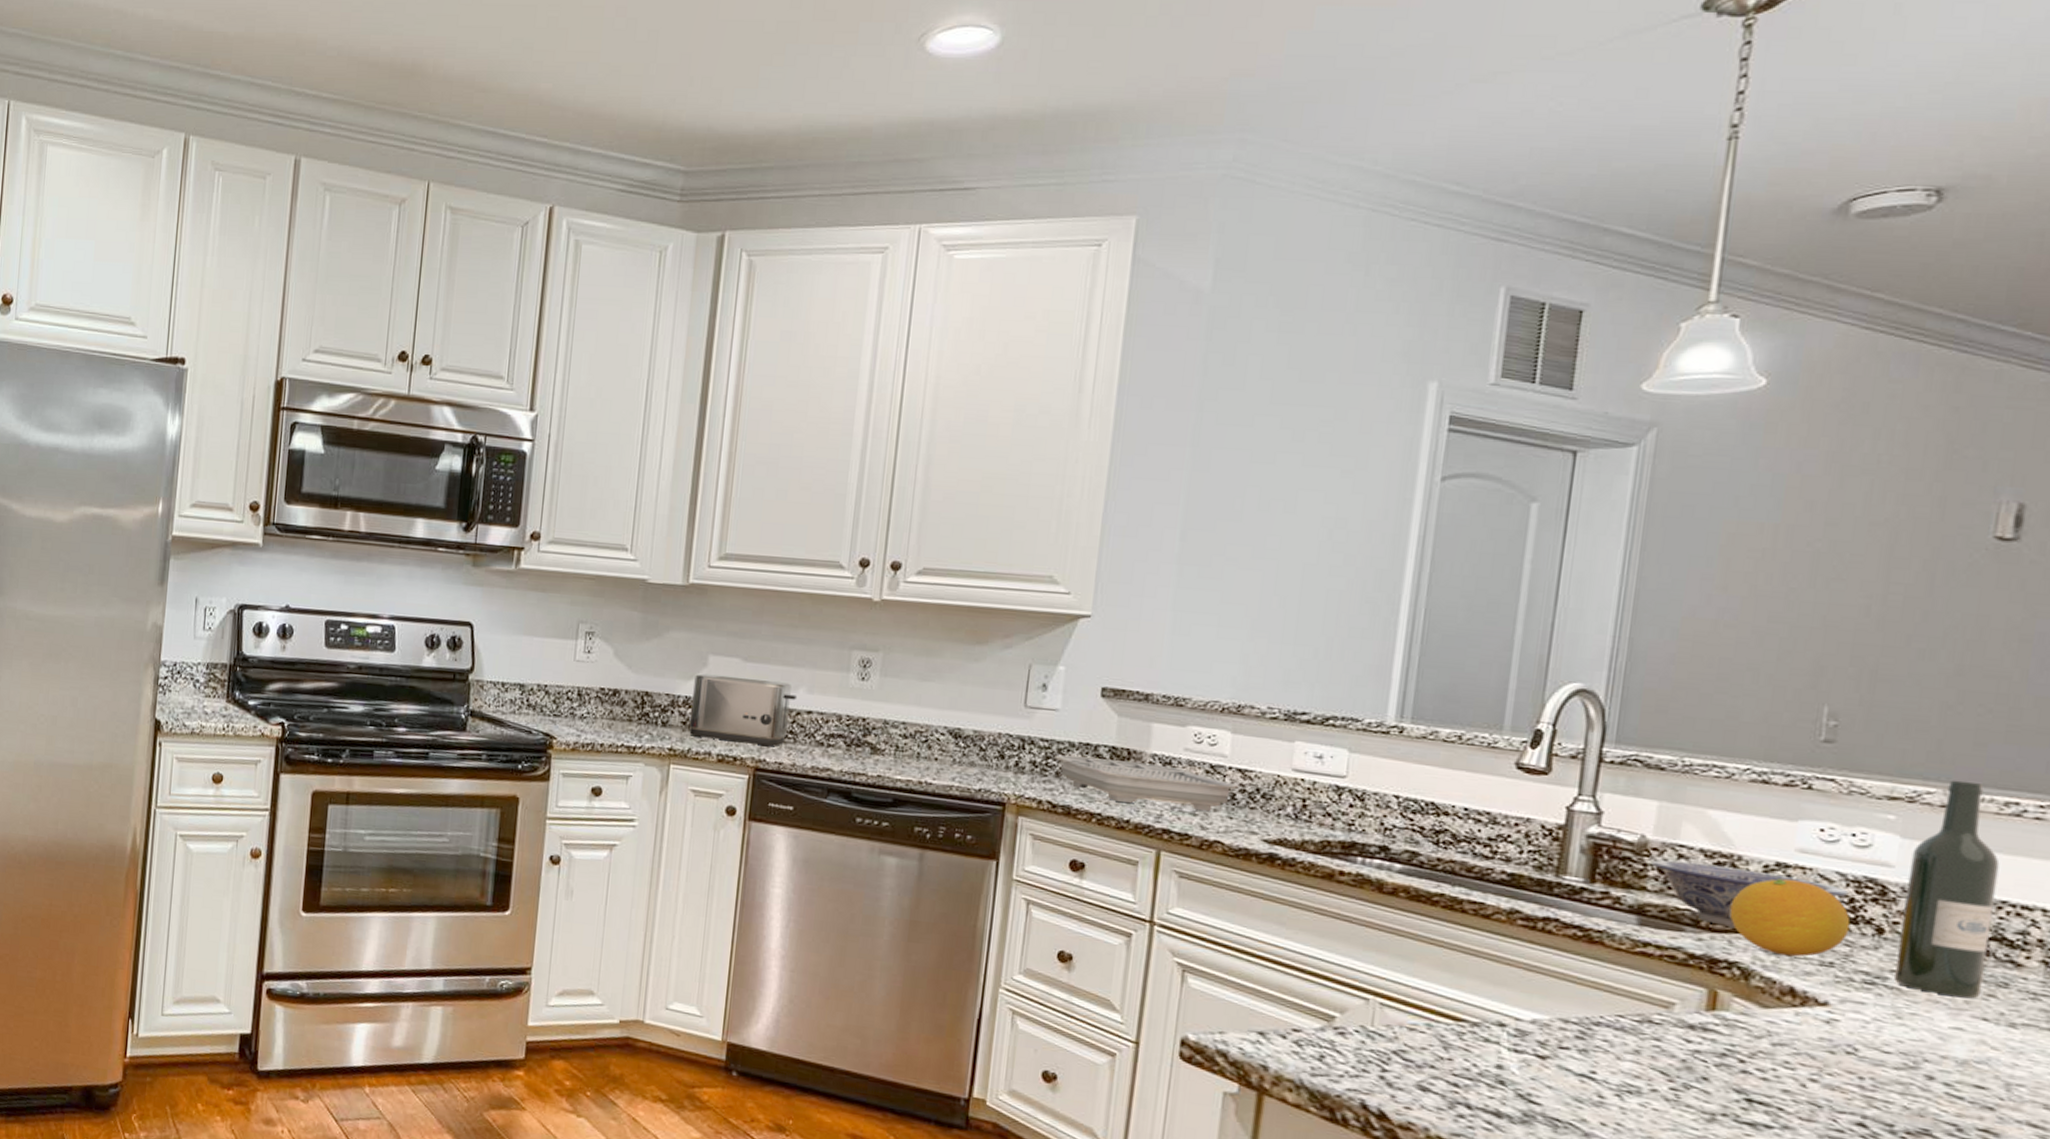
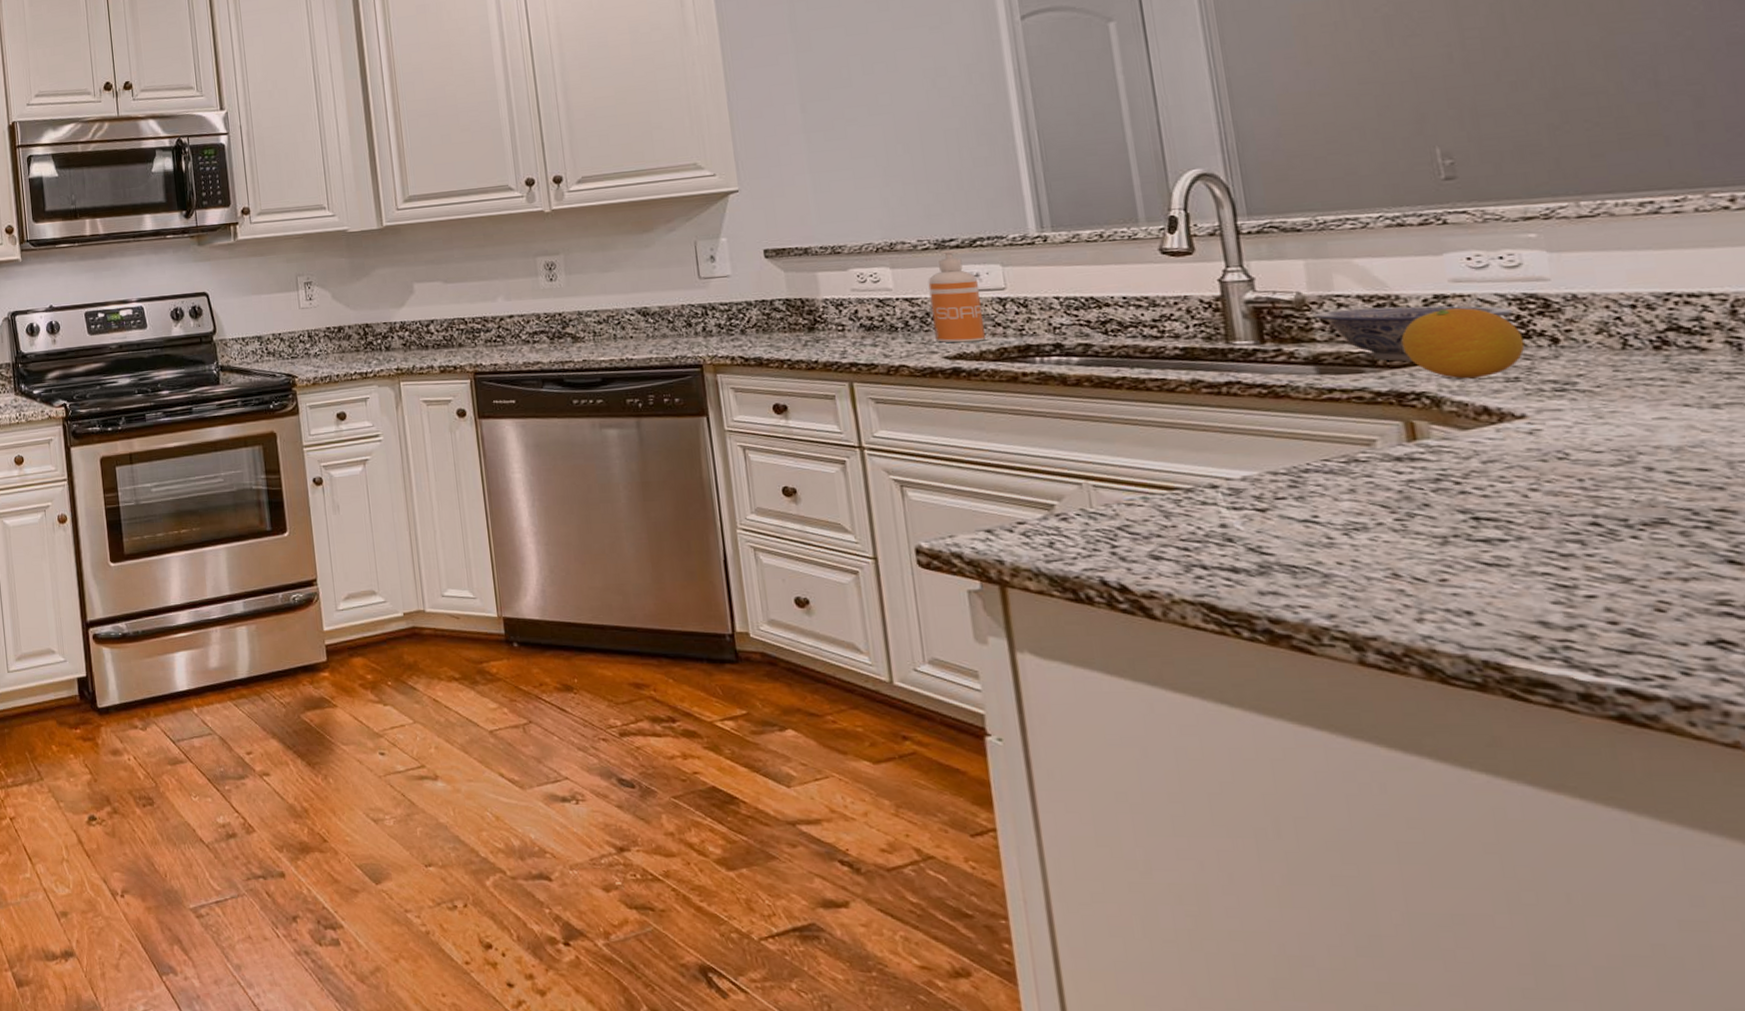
toaster: present [689,674,798,747] -> none [405,295,498,355]
dish rack: present [1054,754,1239,812] -> none [736,307,910,347]
soap dispenser: none [1259,723,1320,830] -> present [928,249,985,343]
wine bottle: present [1894,779,2000,999] -> none [1563,190,1675,390]

